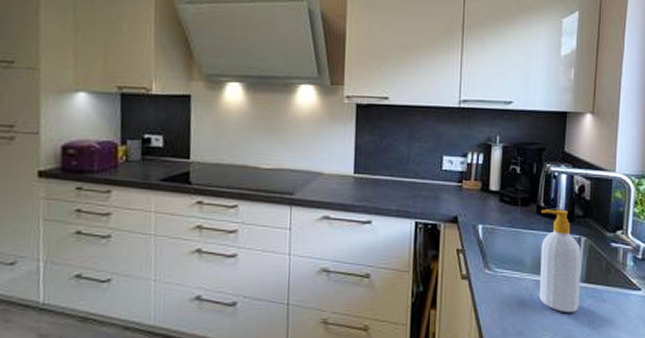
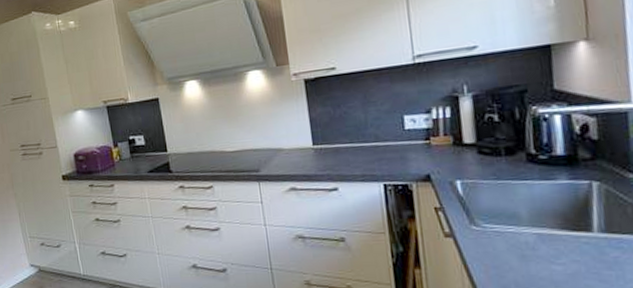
soap bottle: present [539,209,581,312] -> none [533,154,601,266]

